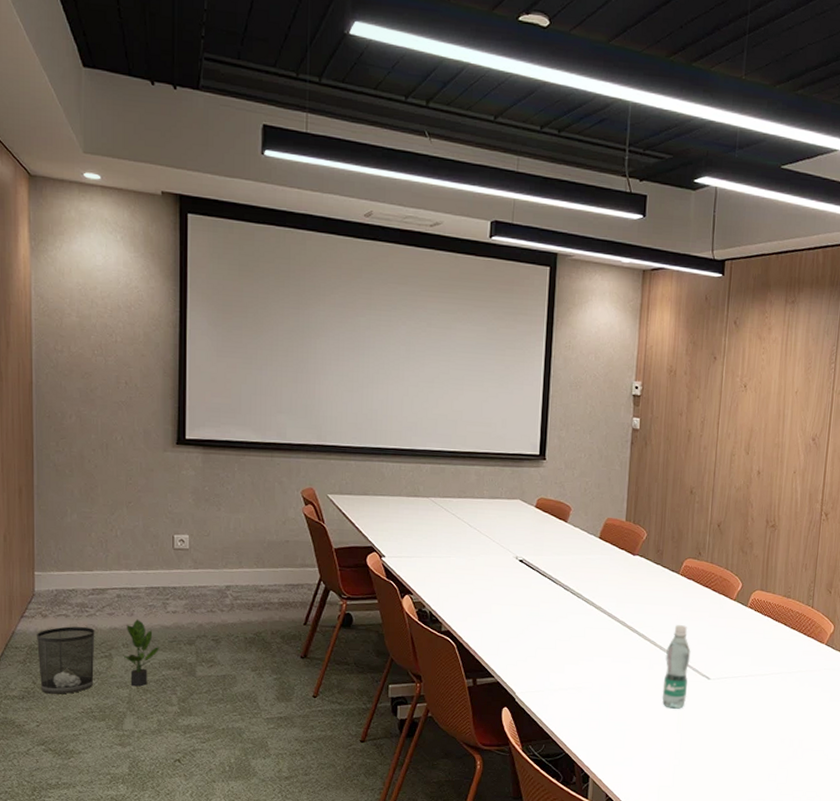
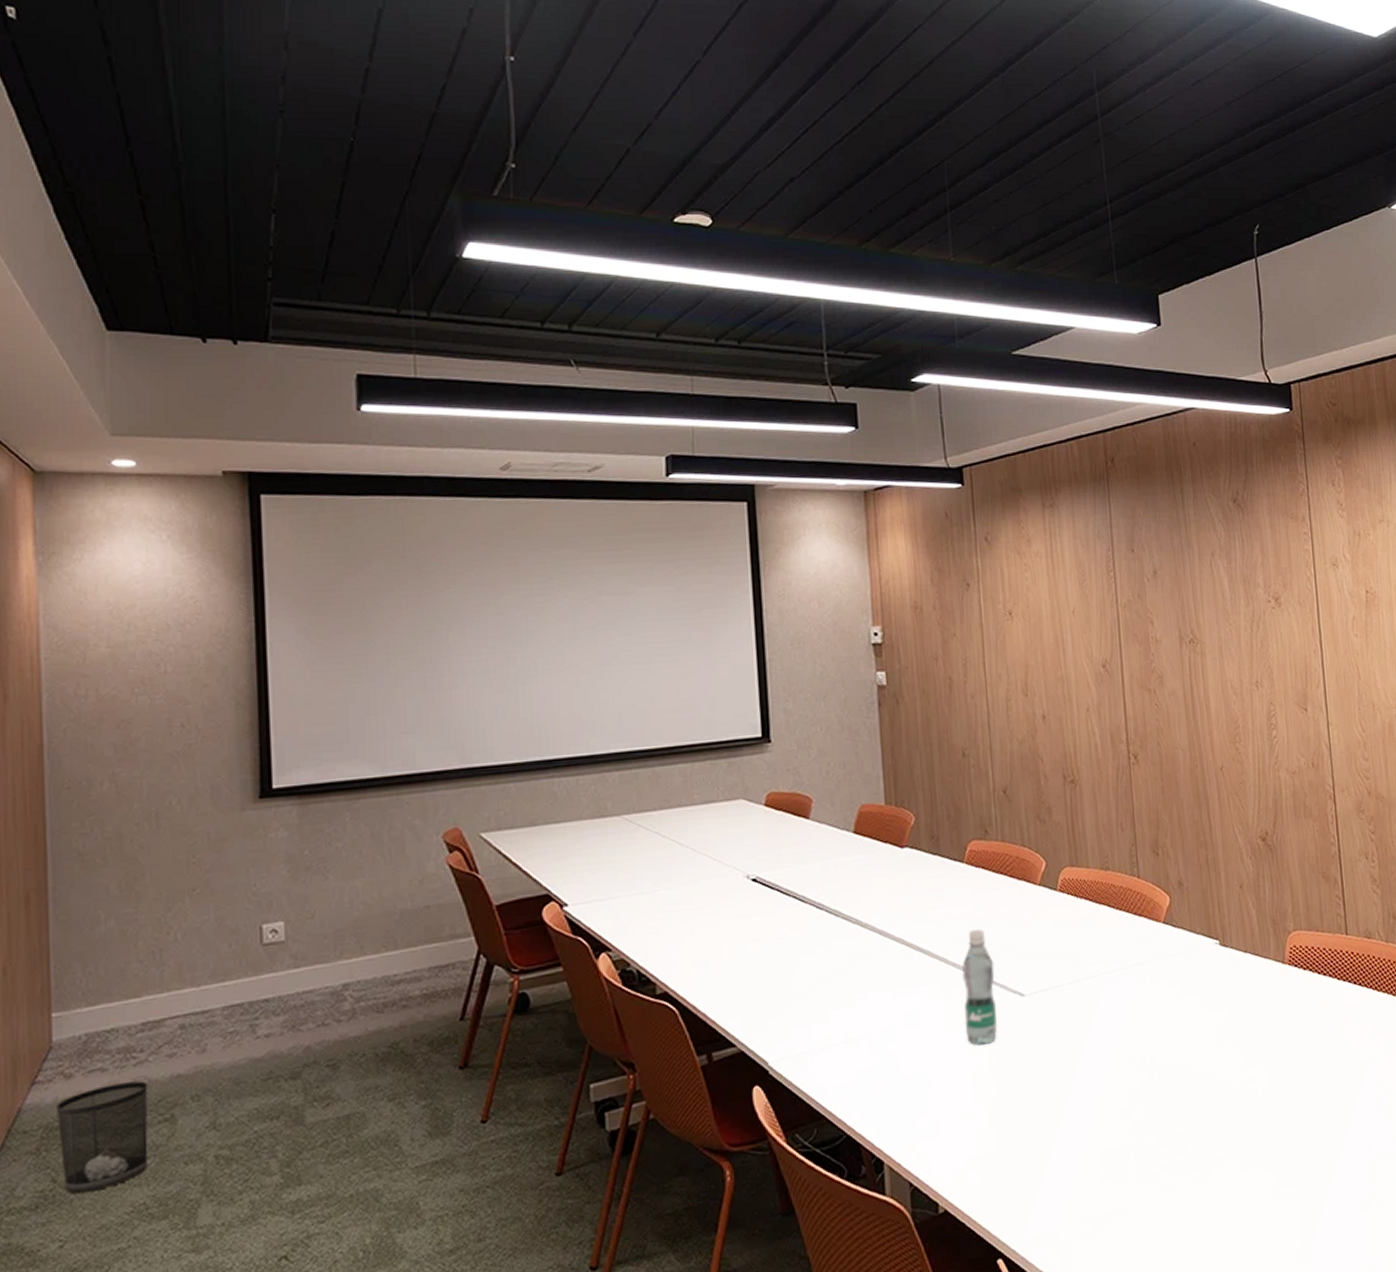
potted plant: present [123,618,160,687] -> none [192,1055,249,1157]

